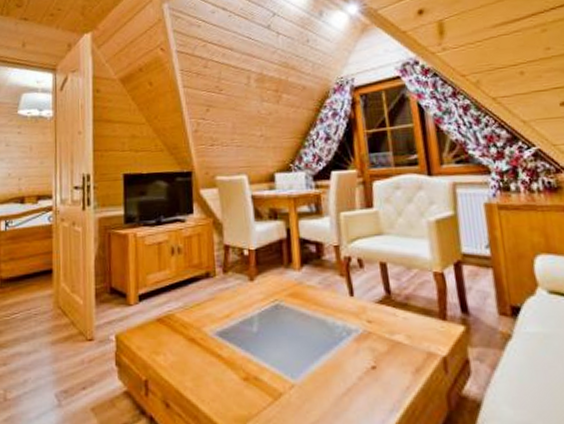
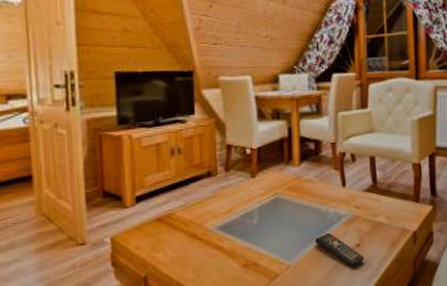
remote control: none [321,349,383,395] -> present [314,232,365,268]

